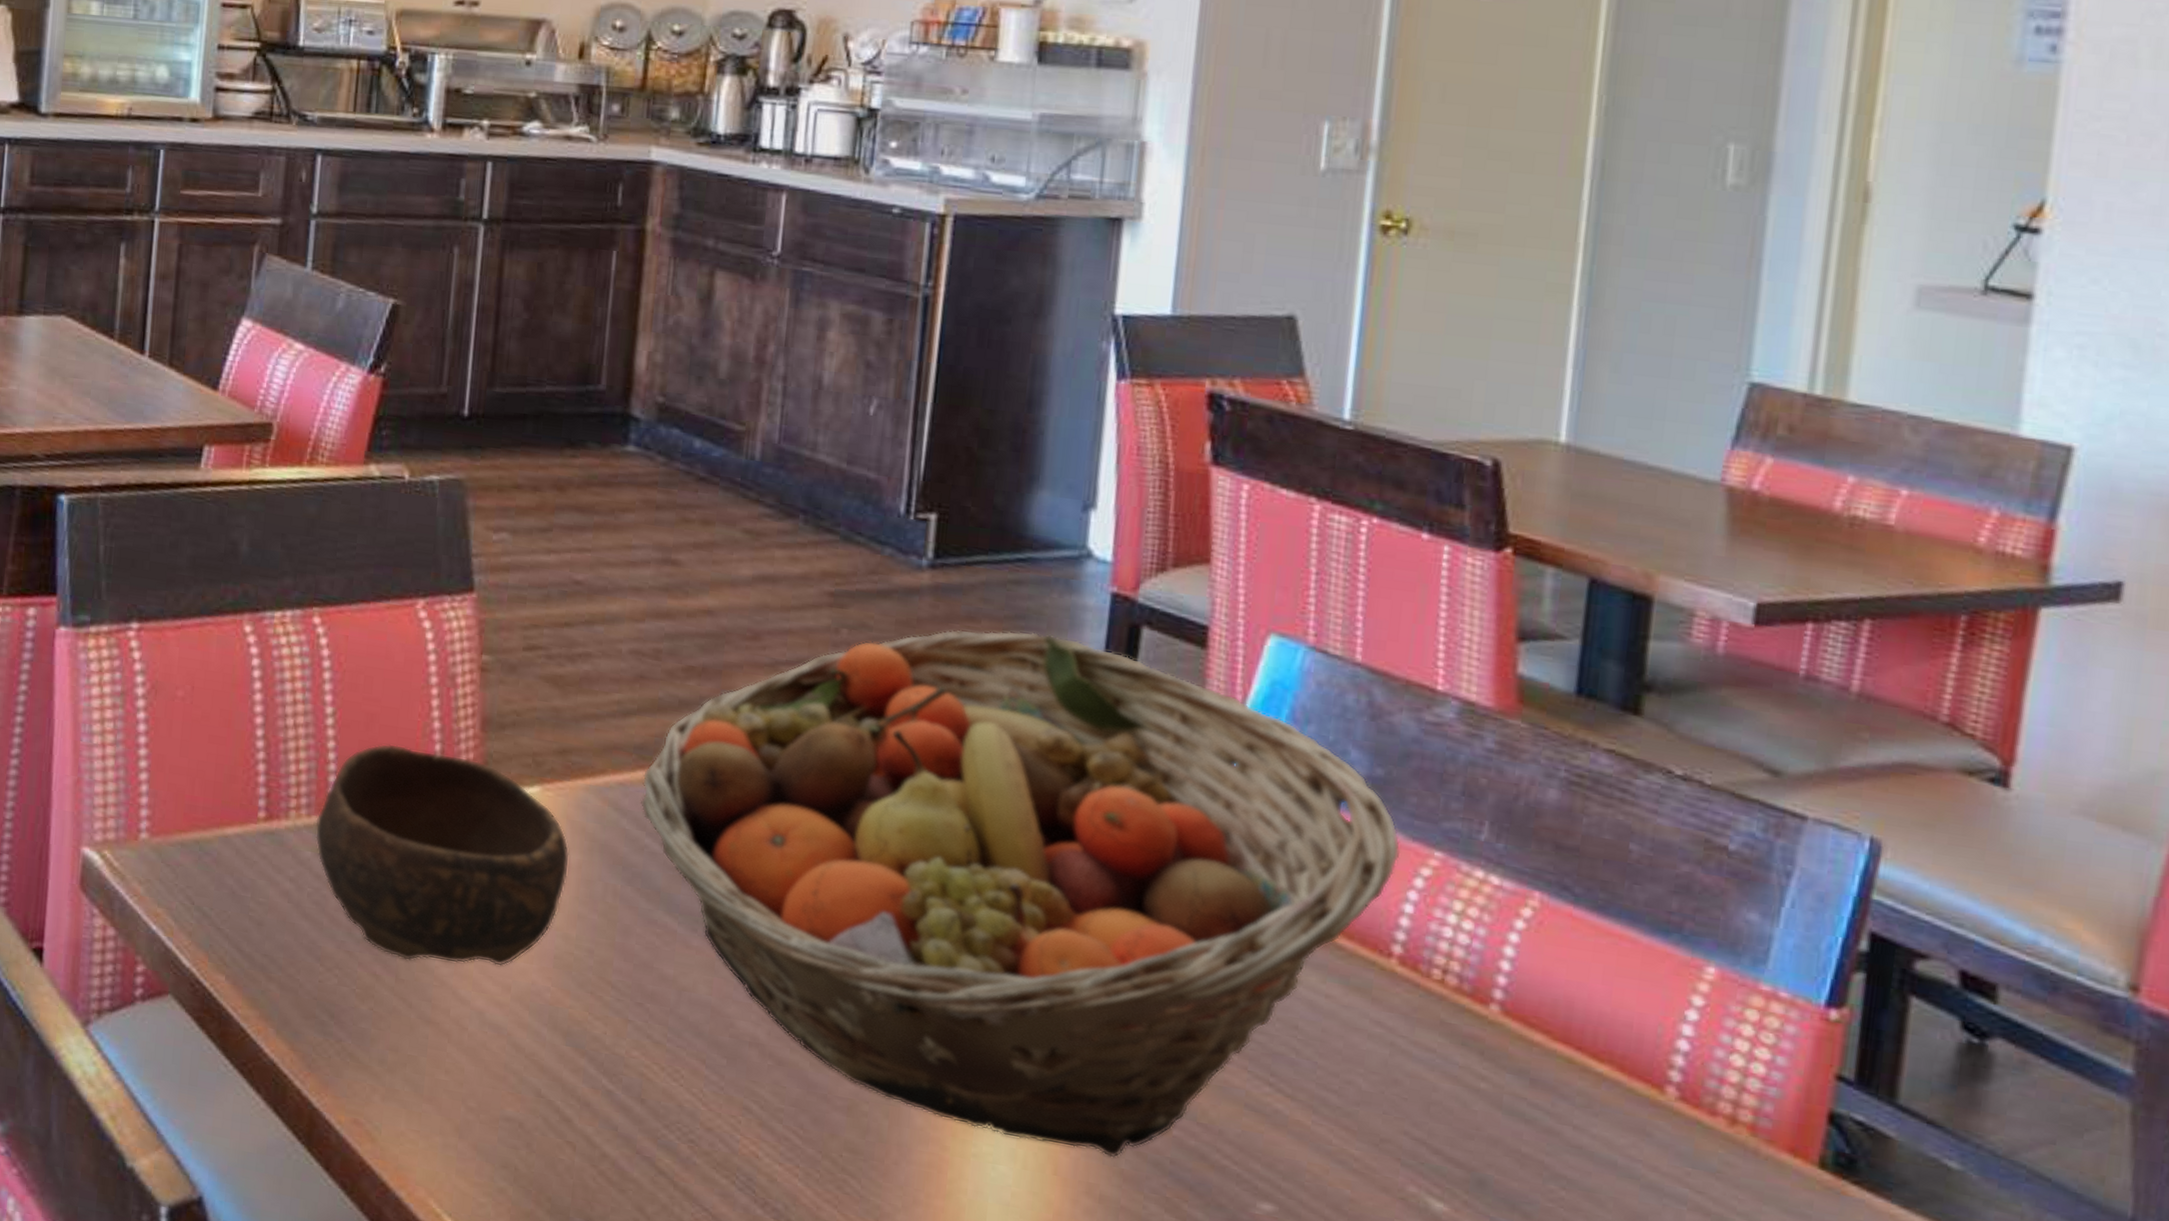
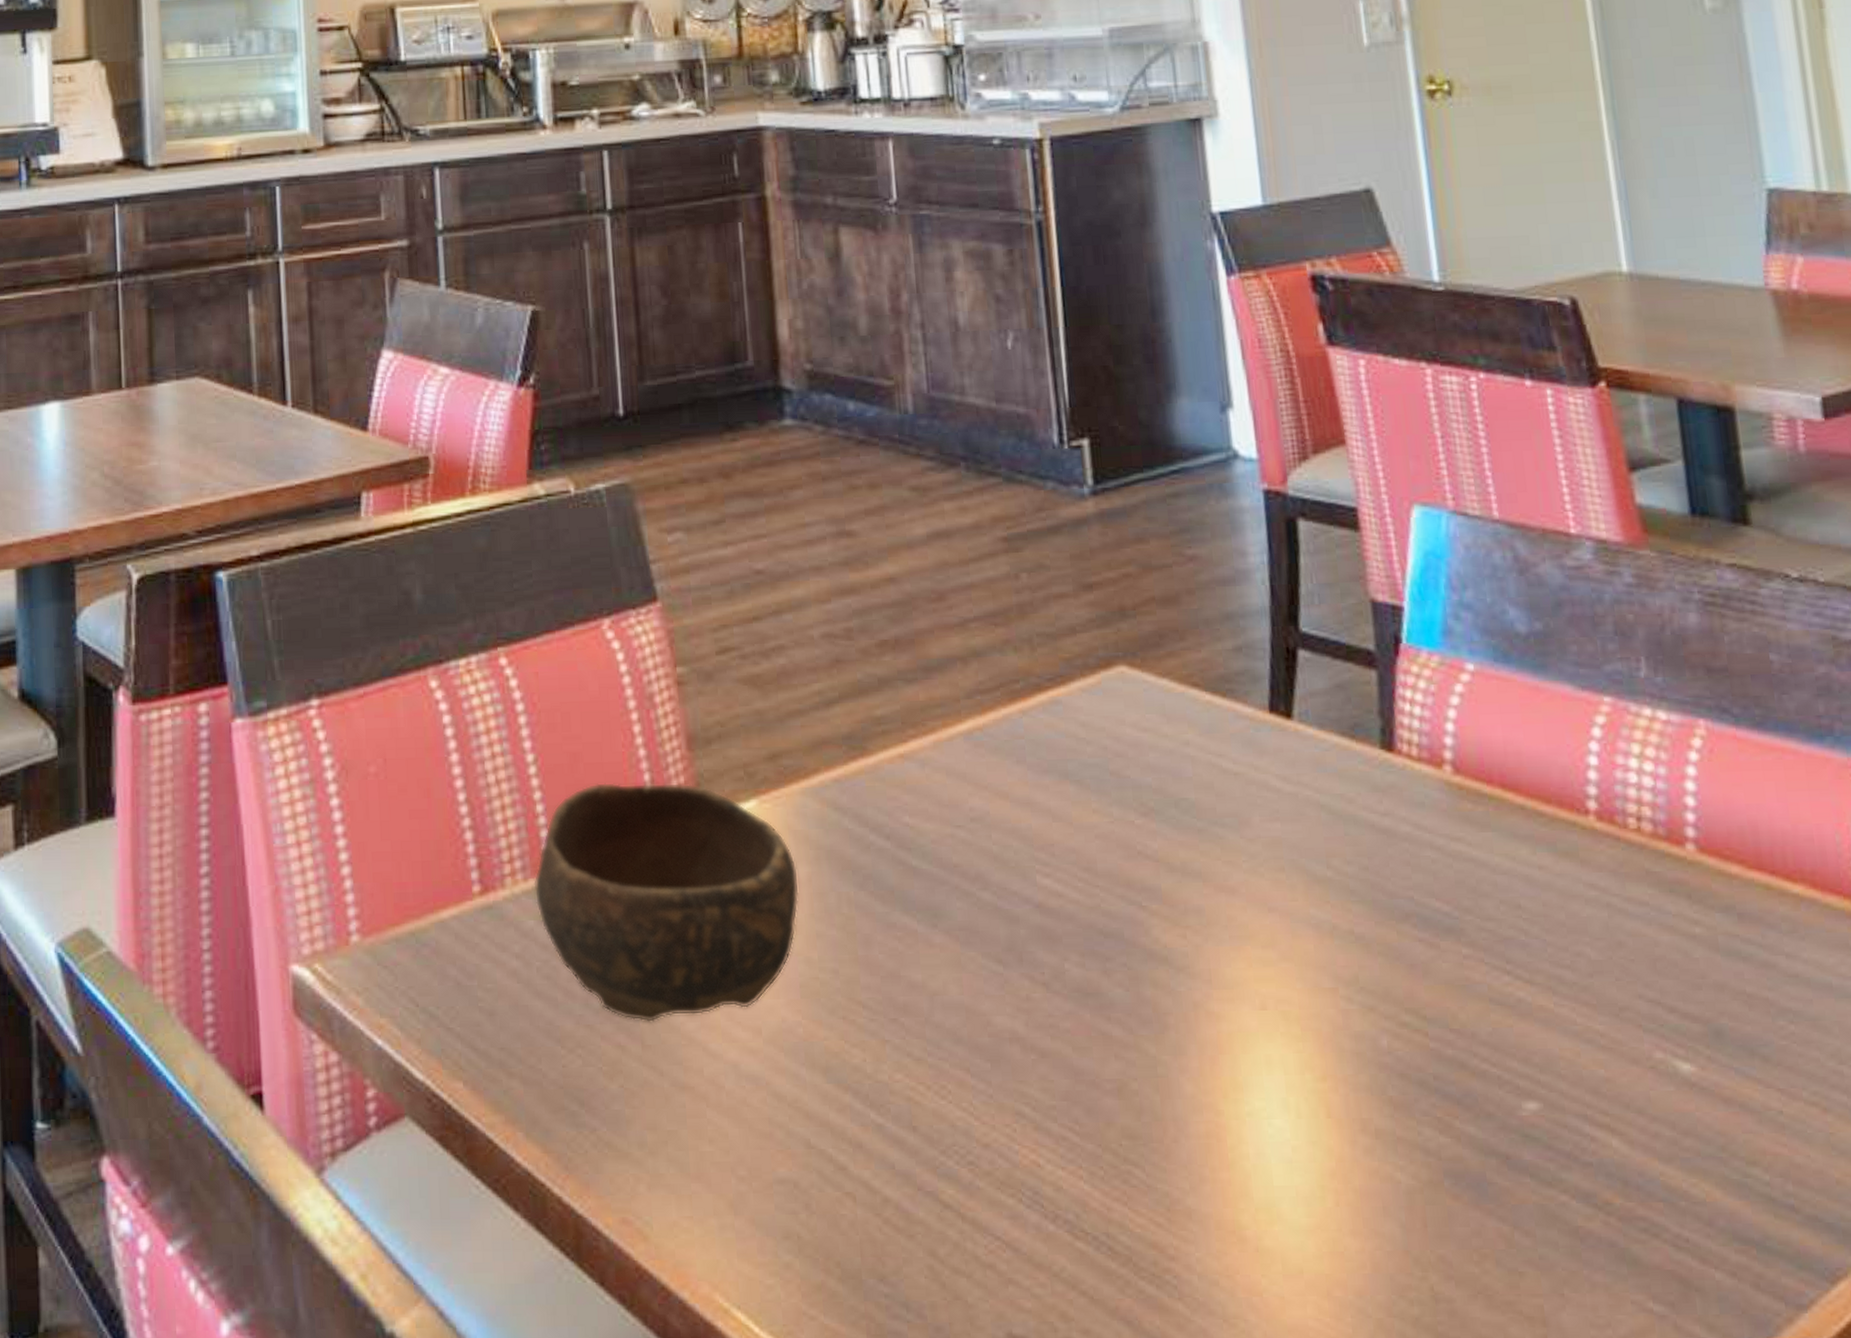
fruit basket: present [640,629,1401,1158] -> none [855,543,1574,1087]

